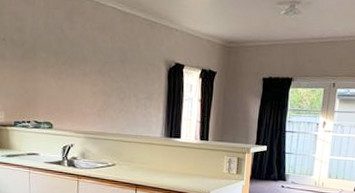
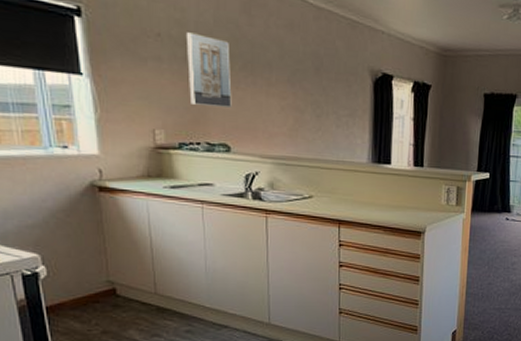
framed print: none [23,36,56,94] -> present [185,32,232,109]

